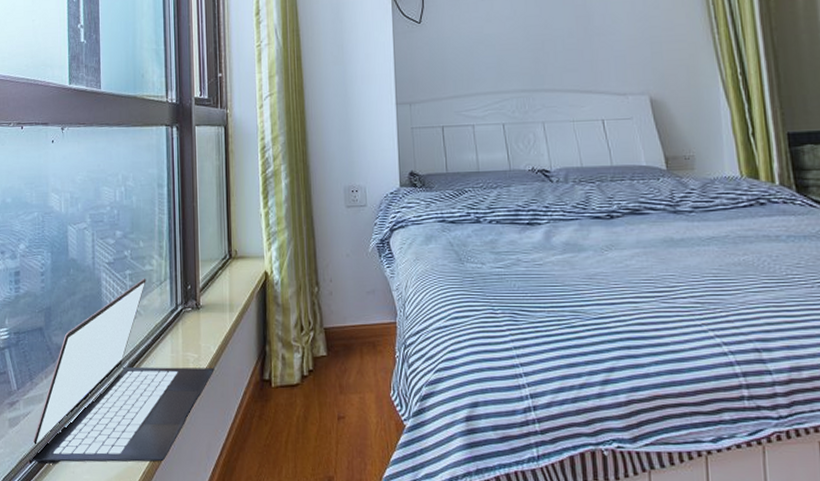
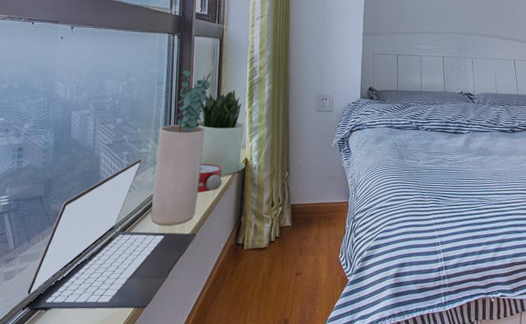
vase: none [160,158,219,358] -> present [151,62,212,225]
planter: none [206,187,265,295] -> present [197,90,245,176]
alarm clock: none [211,280,240,316] -> present [197,163,223,193]

